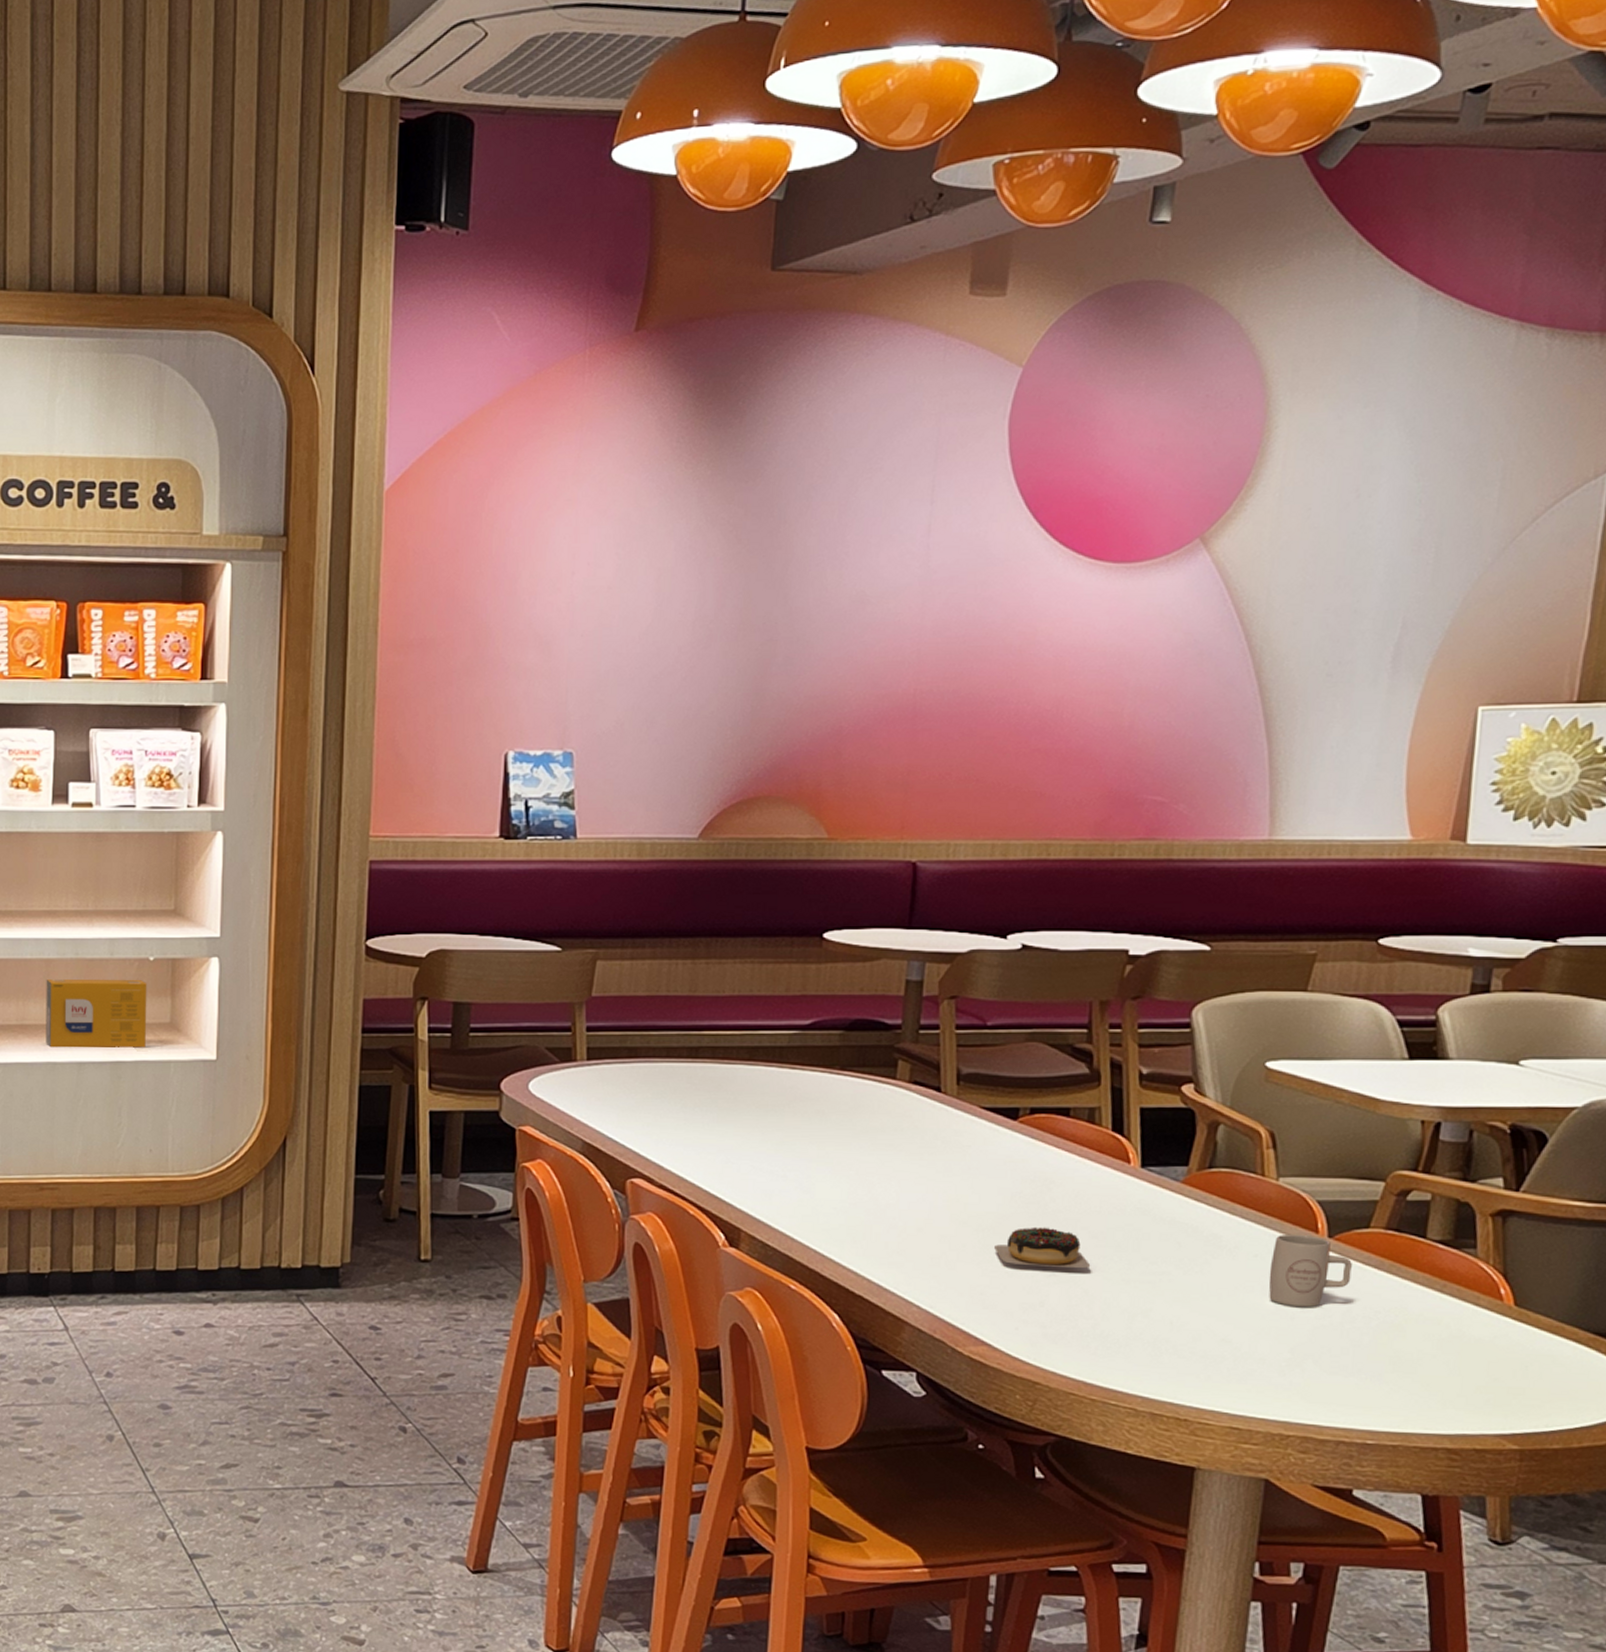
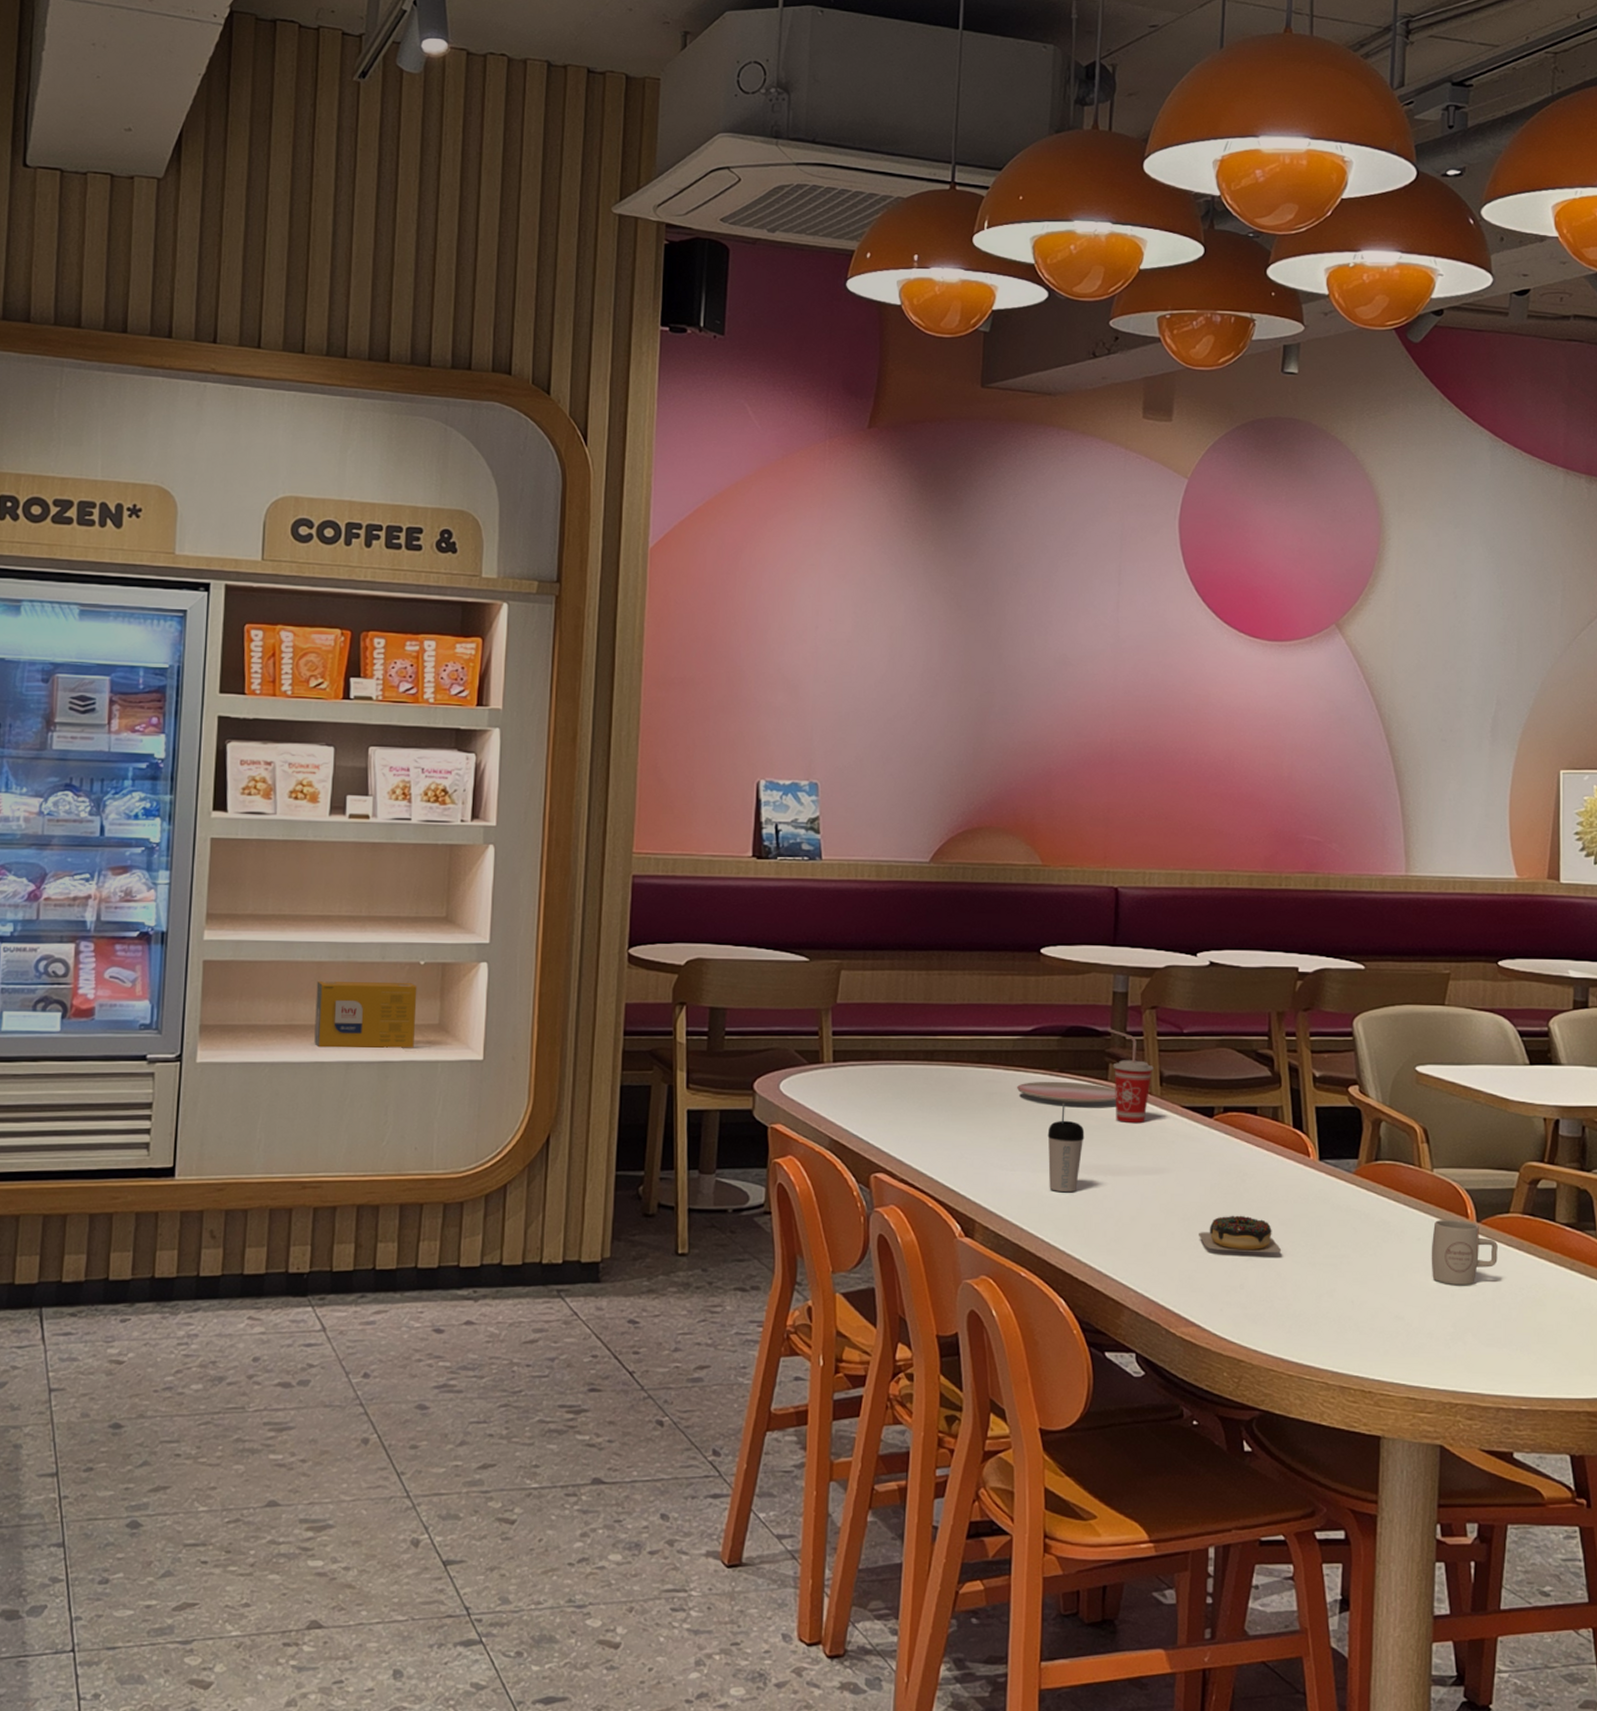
plate: none [792,1079,905,1105] -> present [1017,1081,1116,1104]
beverage cup: none [824,1103,867,1200] -> present [1047,1102,1085,1192]
beverage cup: none [897,1021,950,1125] -> present [1107,1028,1154,1123]

